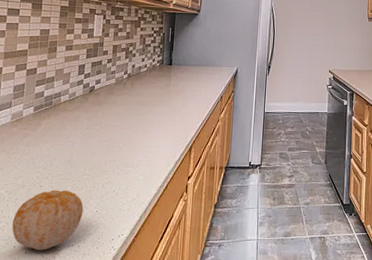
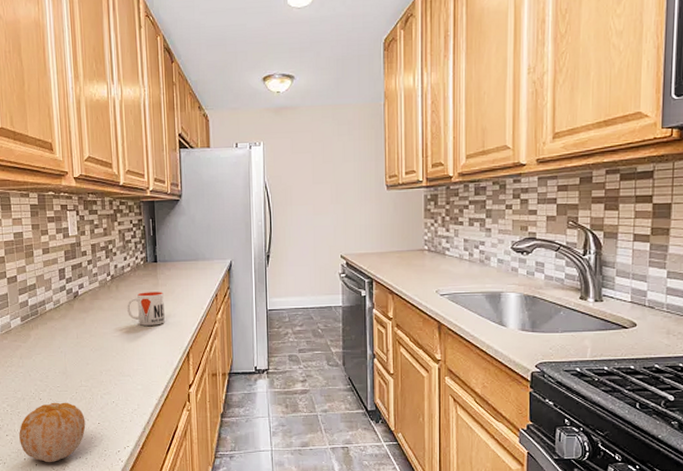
mug: none [138,90,174,121] -> present [126,292,165,326]

